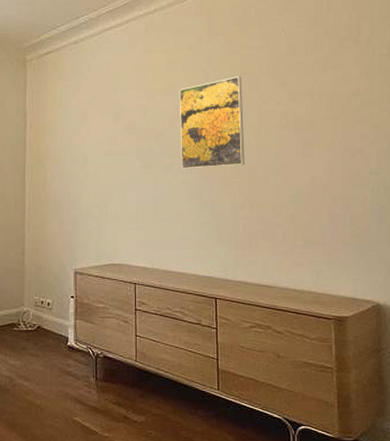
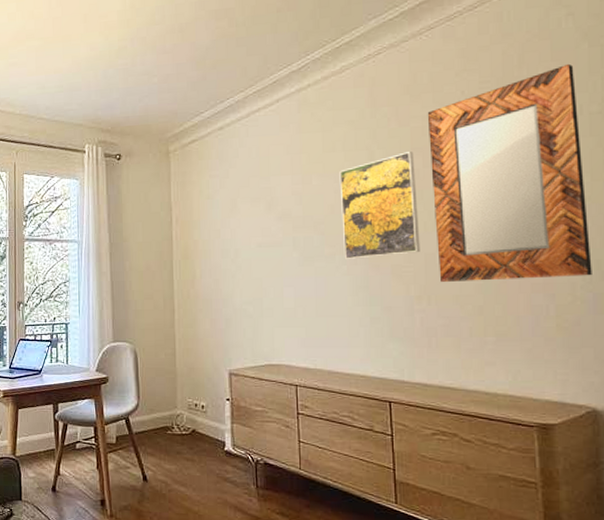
home mirror: none [254,12,379,192] -> present [427,63,592,282]

